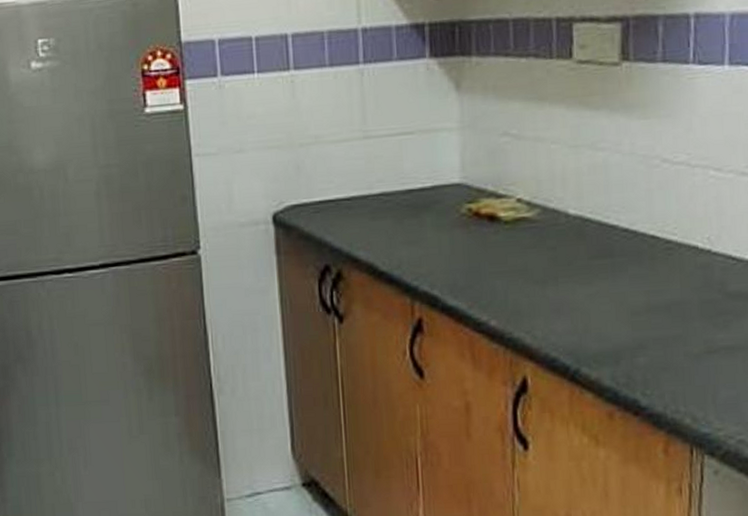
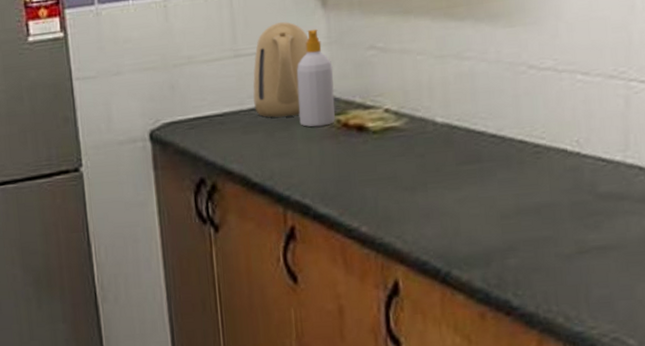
kettle: none [382,103,441,204] -> present [252,22,309,118]
soap bottle: none [427,112,467,215] -> present [296,29,335,127]

